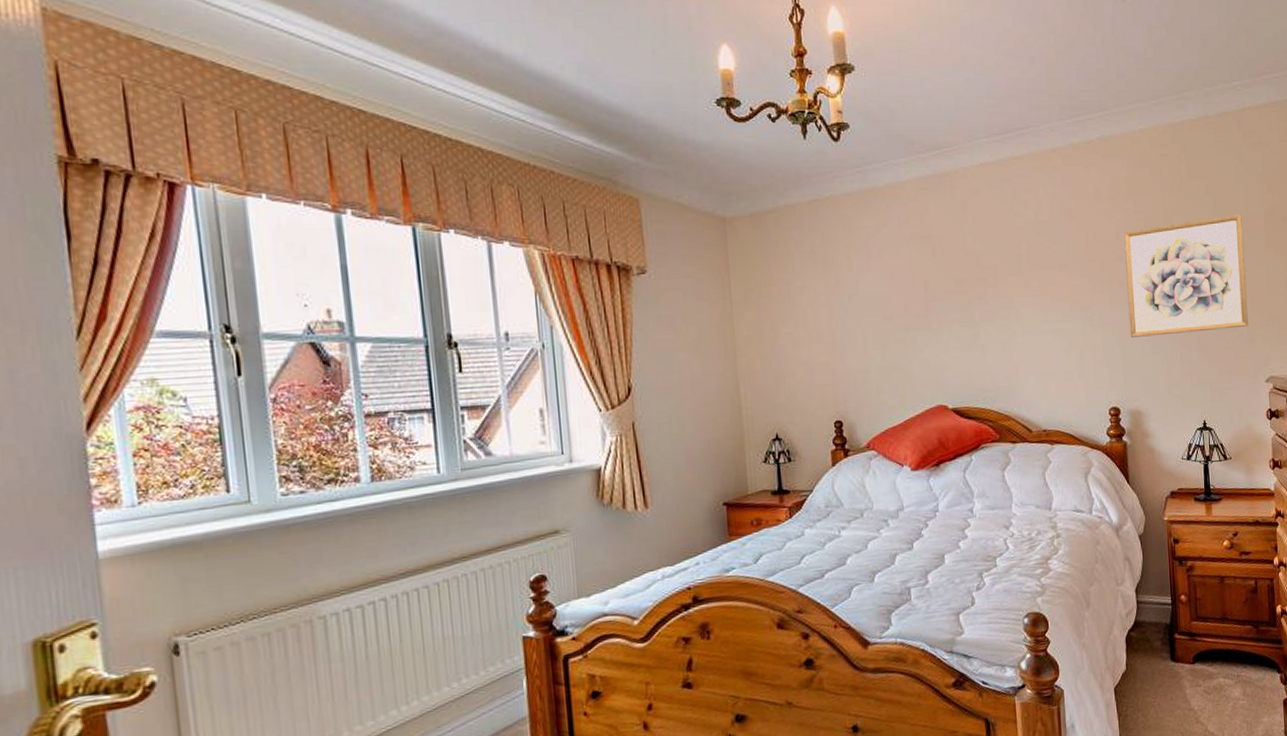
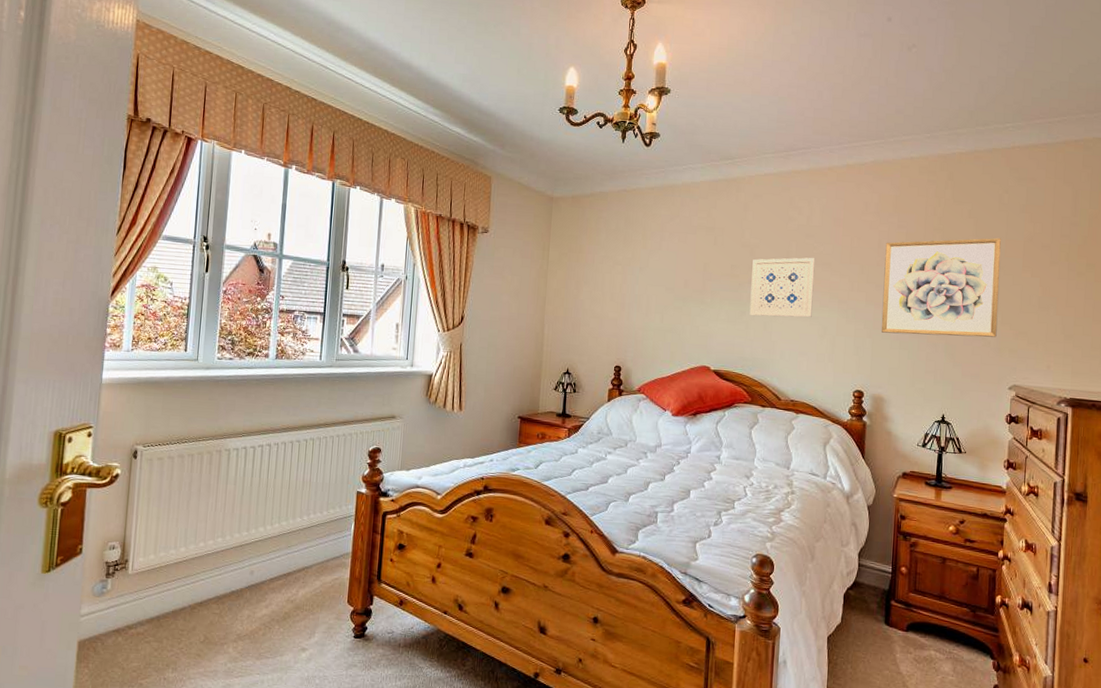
wall art: none [980,260,1054,338] -> present [749,257,816,318]

